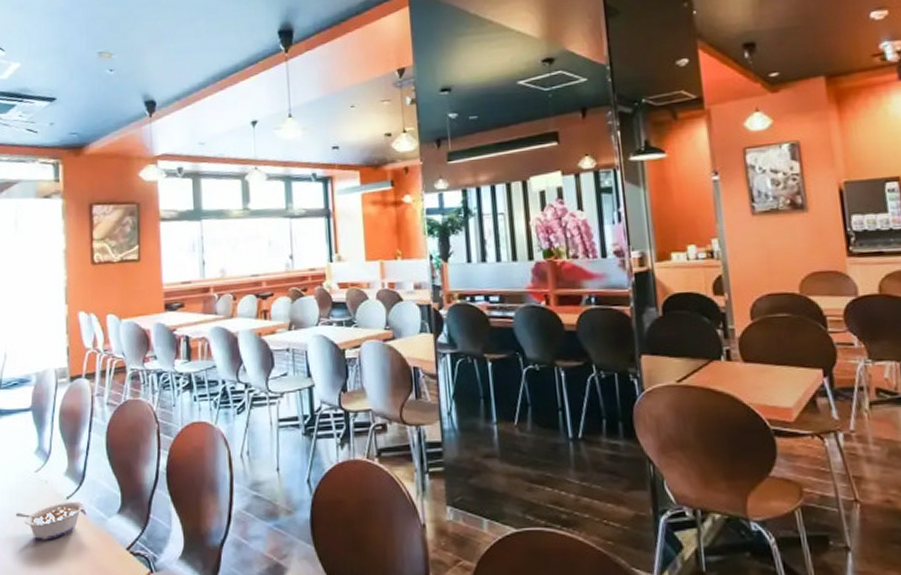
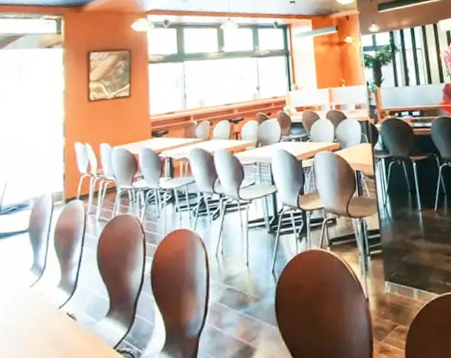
legume: present [16,501,84,540] -> none [10,309,75,350]

